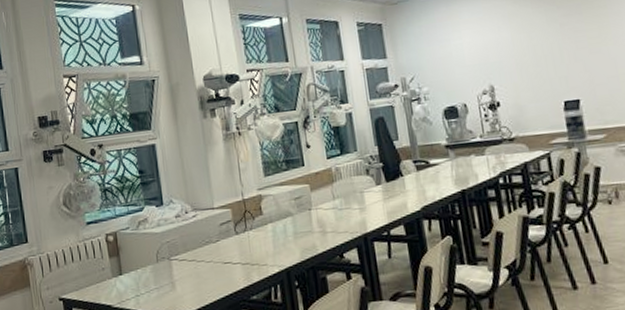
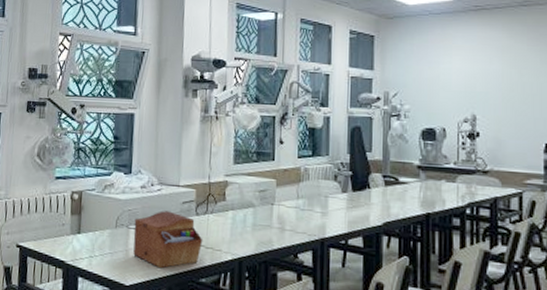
sewing box: none [175,235,248,294] -> present [133,211,203,269]

